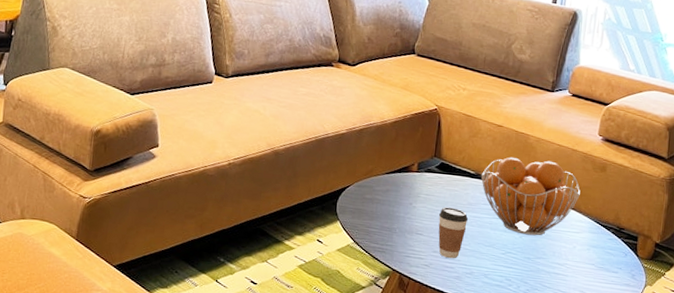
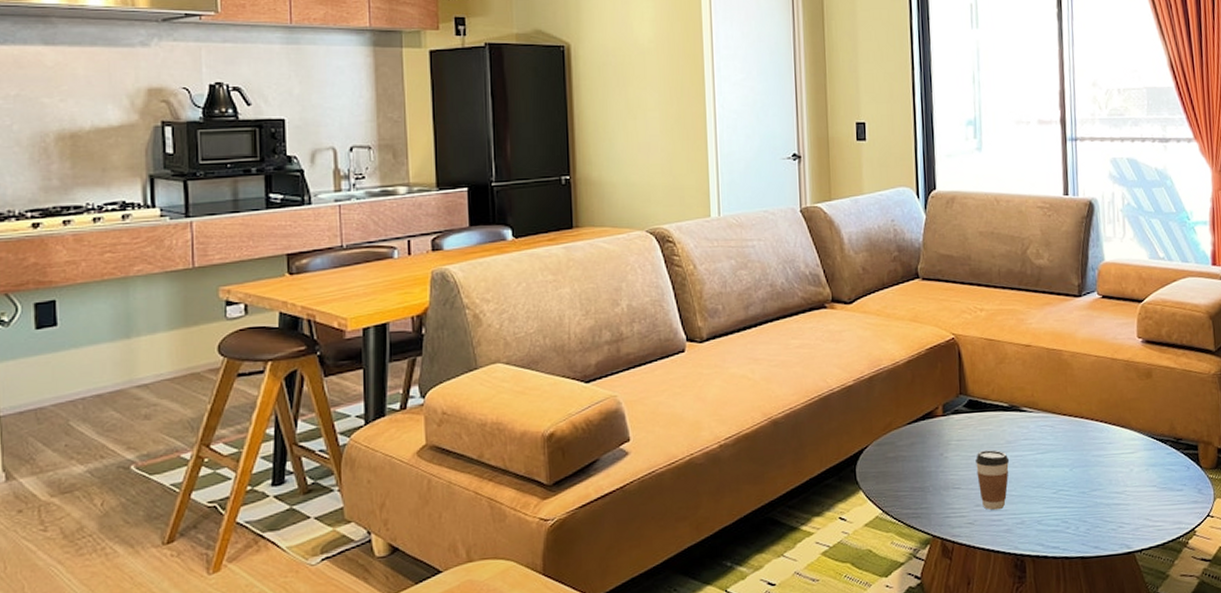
fruit basket: present [480,157,581,236] -> none [1015,376,1128,467]

